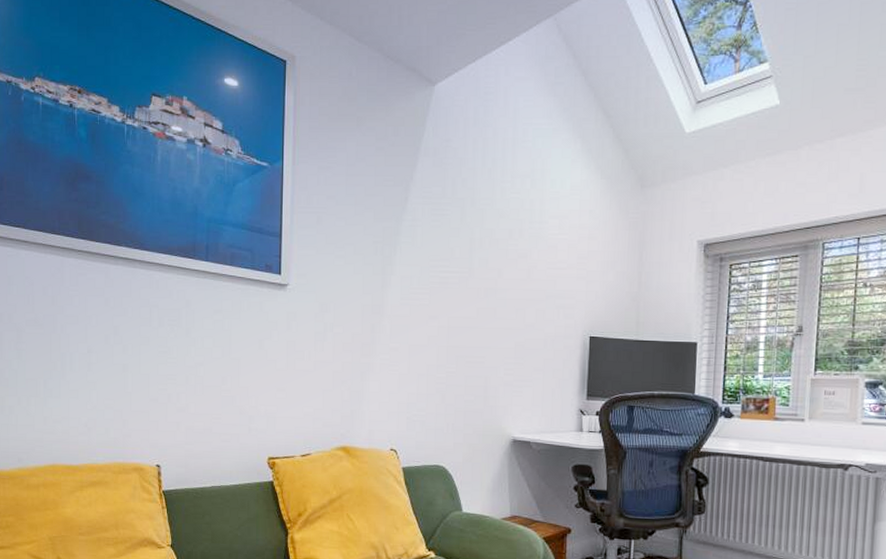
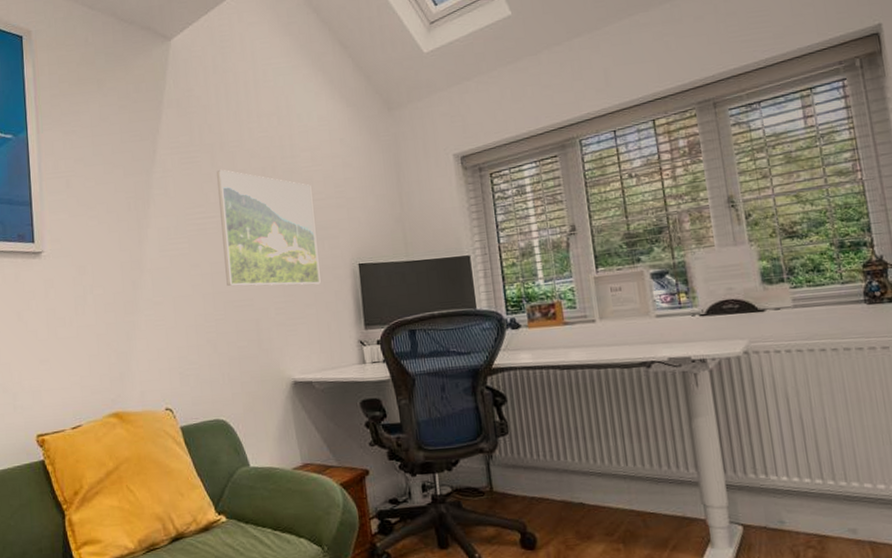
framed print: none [461,225,555,351] -> present [217,169,321,287]

